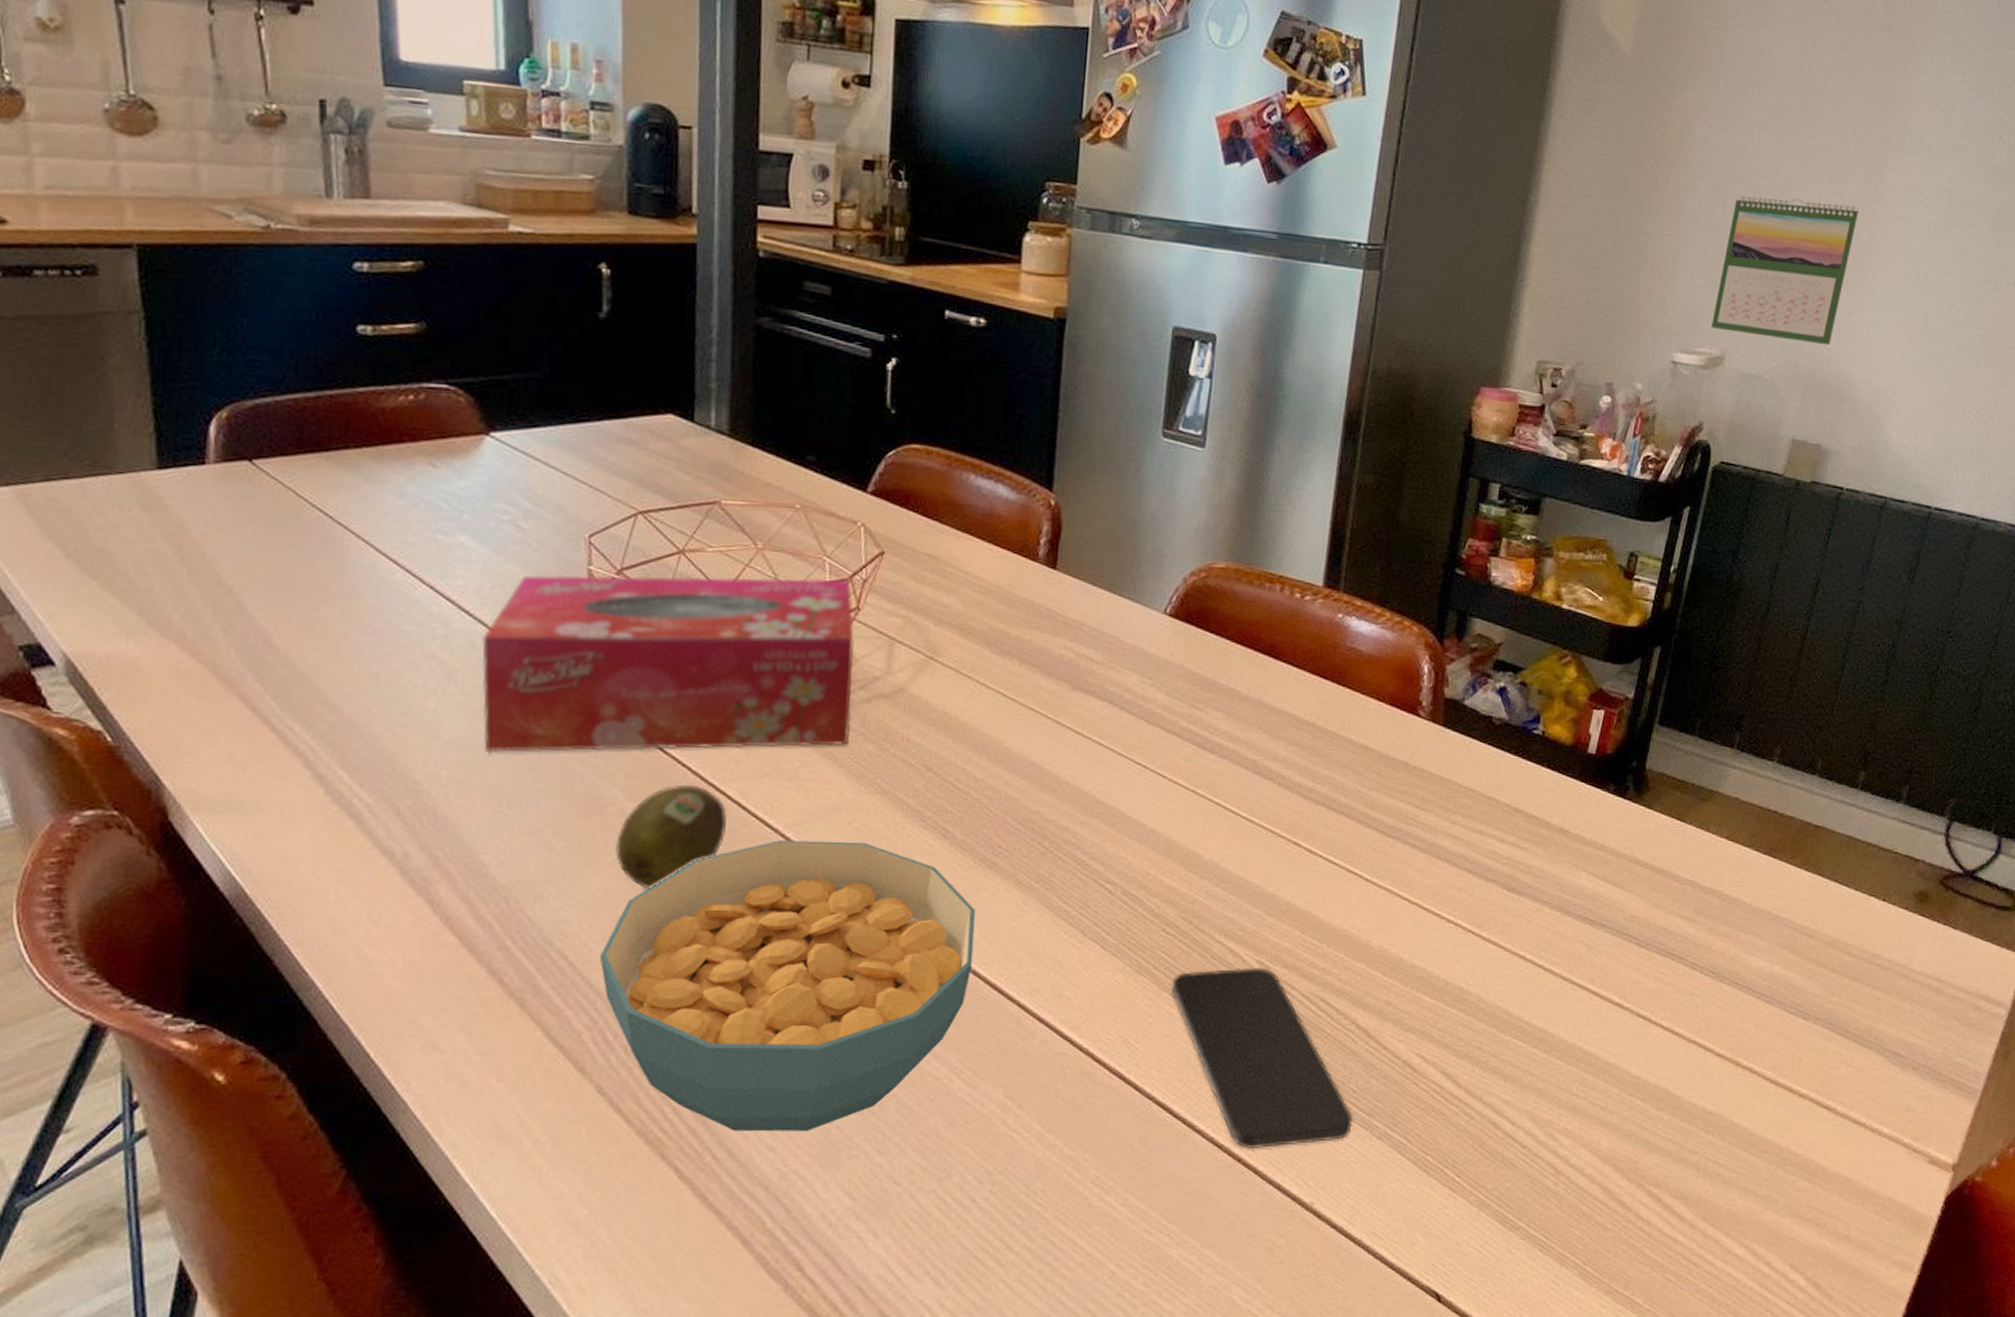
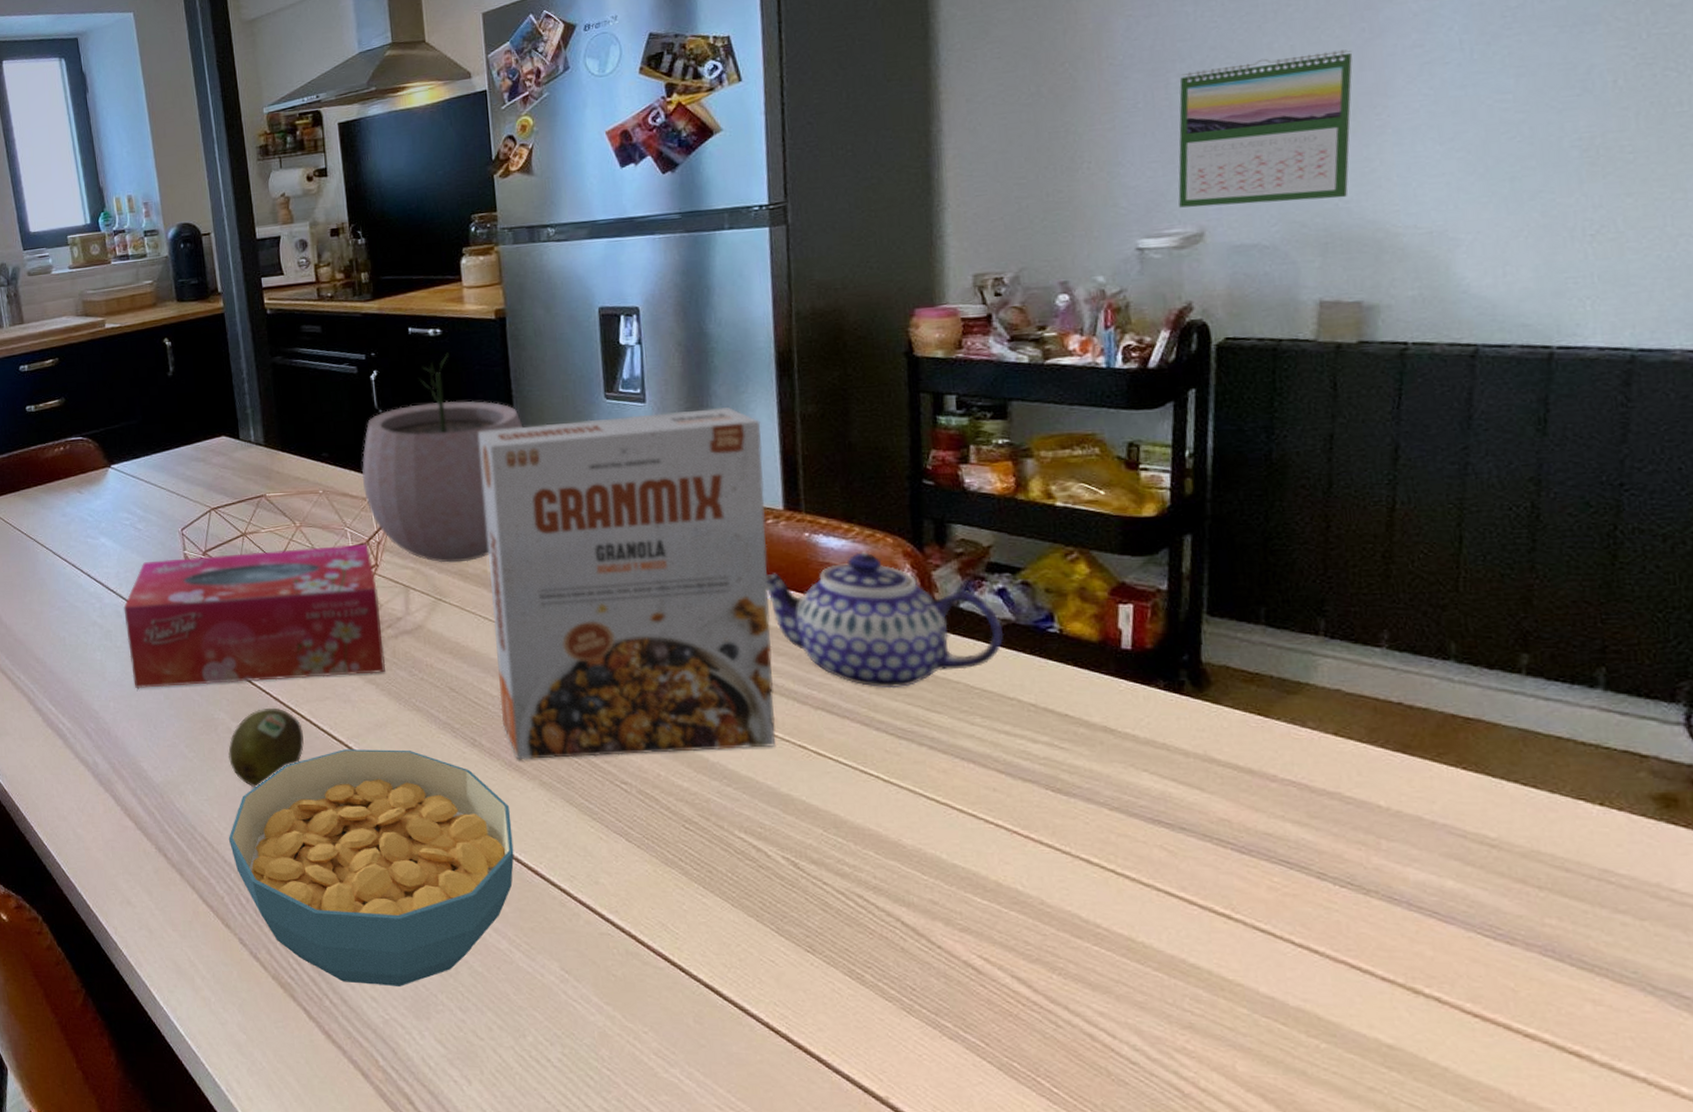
plant pot: none [854,350,1065,615] -> present [362,352,524,563]
cereal box: none [983,454,1318,856] -> present [478,407,775,760]
smartphone: present [1171,967,1353,1150] -> none [700,863,918,1038]
teapot: none [1292,639,1497,785] -> present [766,552,1004,689]

